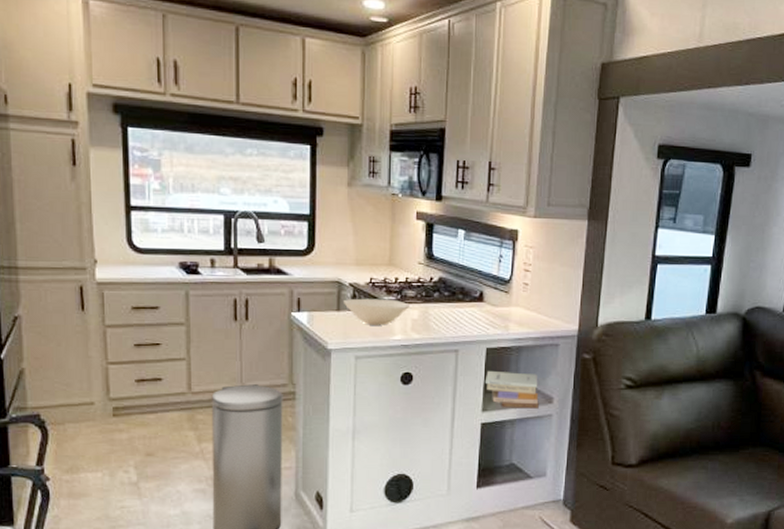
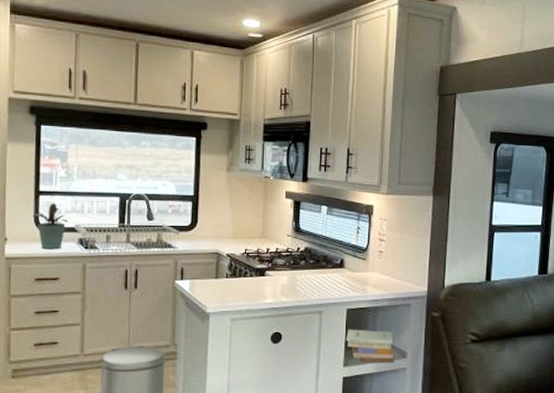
potted plant: none [124,220,166,274] -> present [32,203,69,250]
dish rack: none [172,244,294,280] -> present [73,223,179,254]
bowl: present [342,298,409,326] -> none [220,267,279,291]

